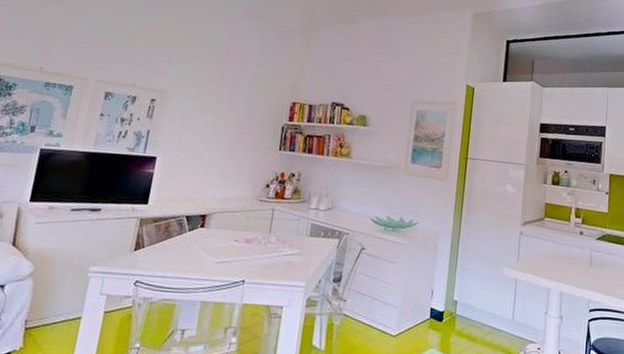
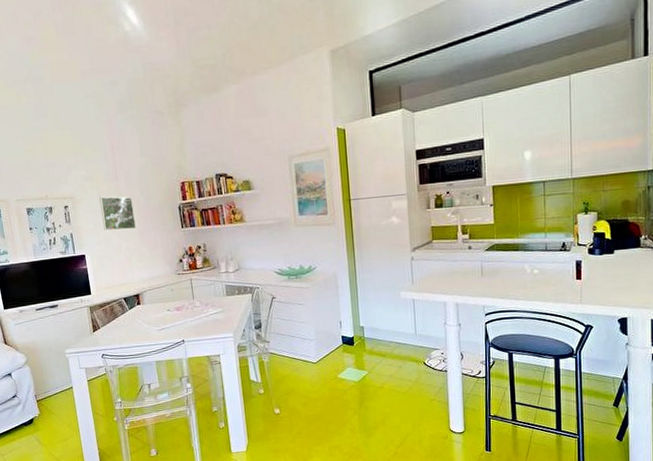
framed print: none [189,97,233,140] -> present [99,196,136,231]

